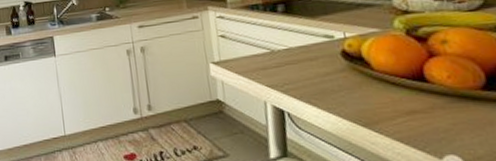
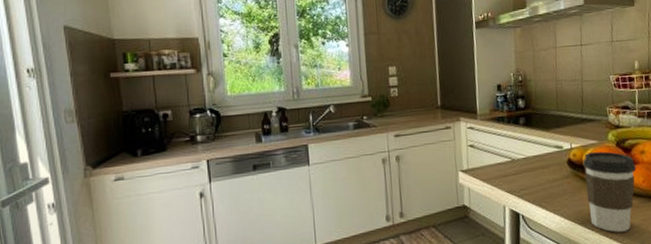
coffee cup: none [361,41,438,138] -> present [583,151,637,233]

